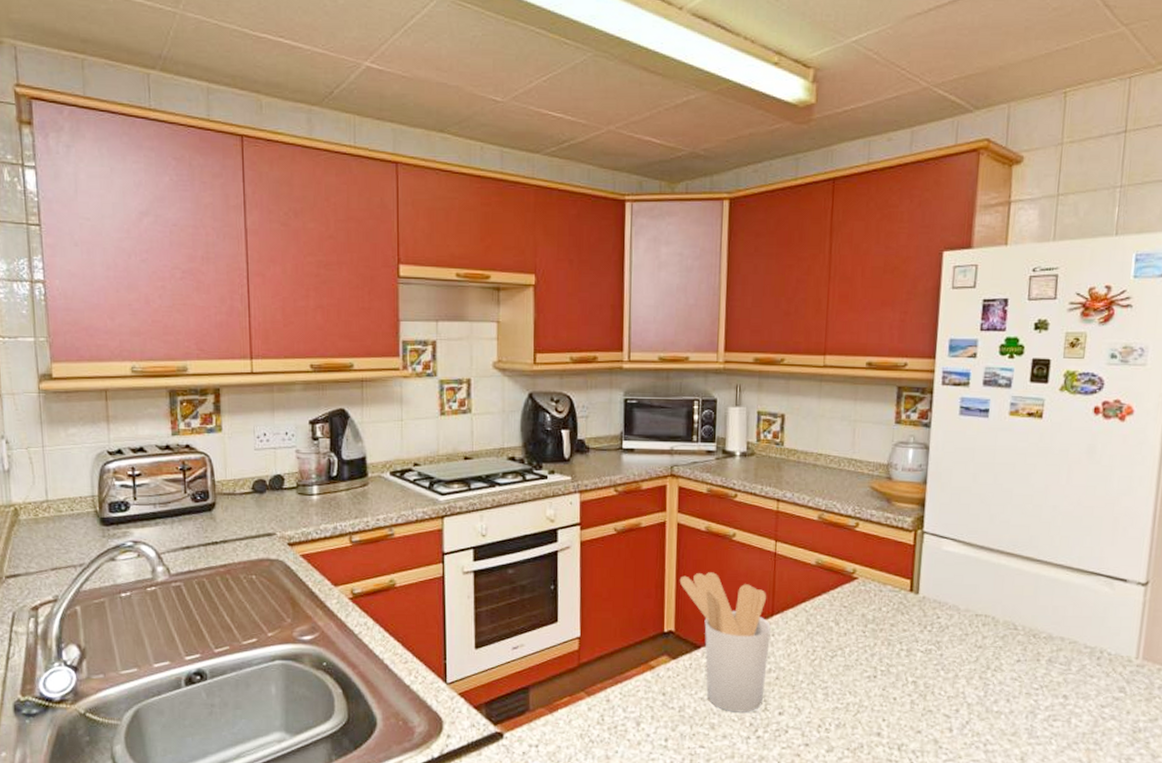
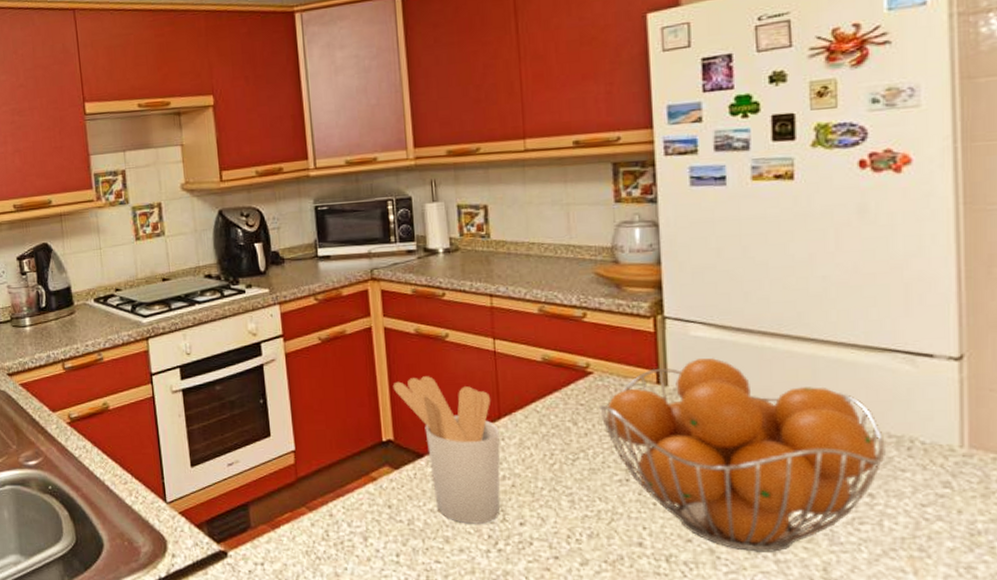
fruit basket: none [859,571,1082,743] -> present [598,358,886,552]

